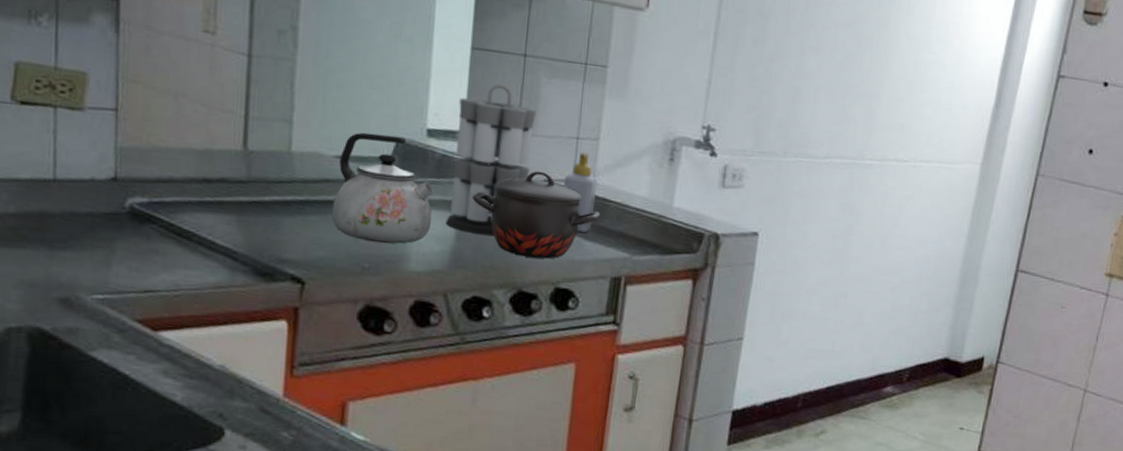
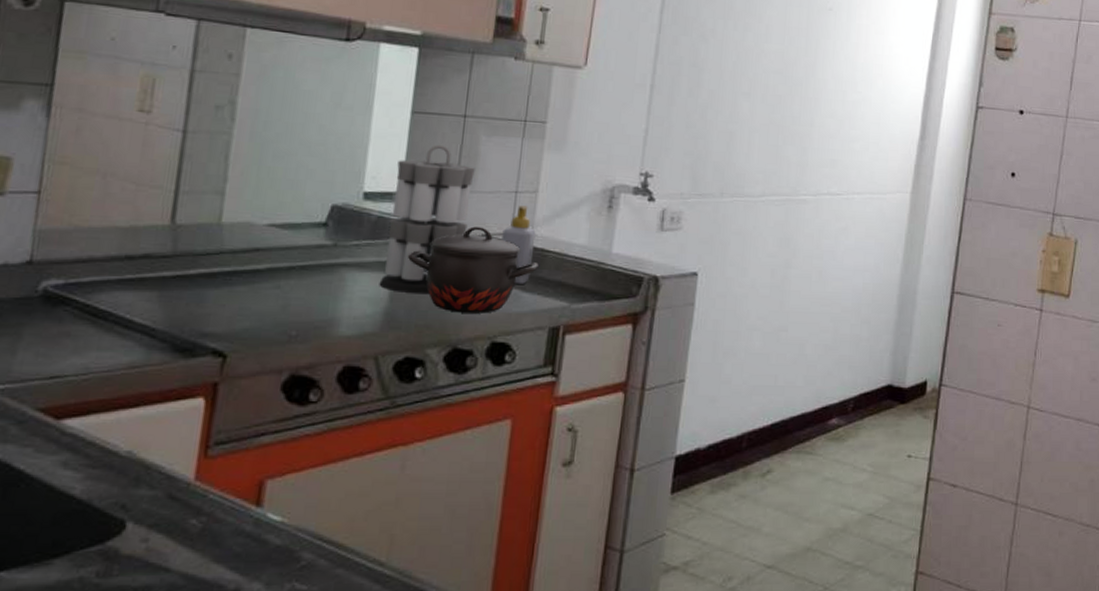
kettle: present [331,132,434,244] -> none [259,199,369,310]

